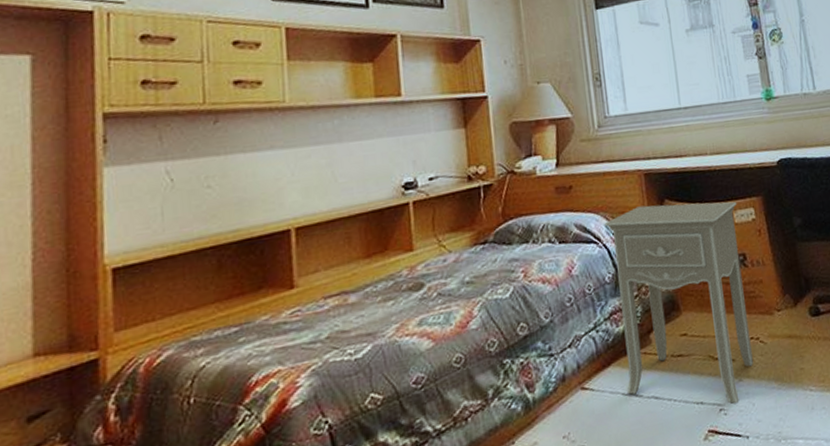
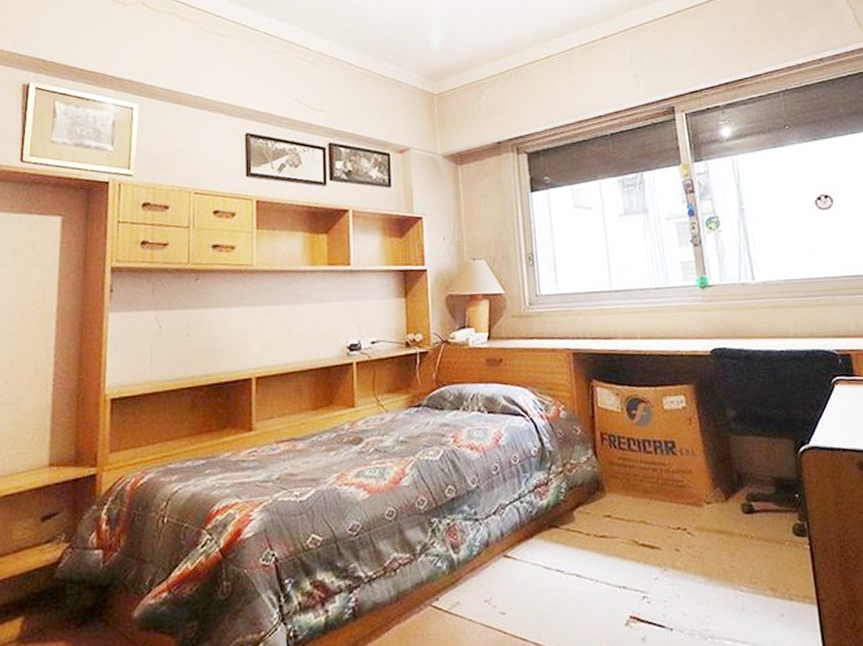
nightstand: present [604,201,753,404] -> none [532,384,680,594]

